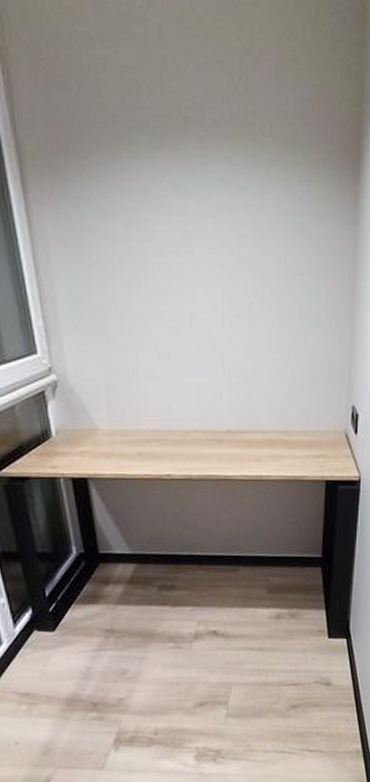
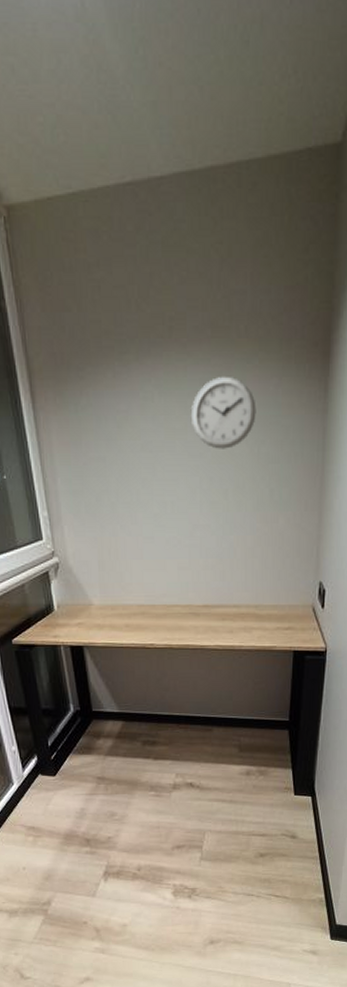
wall clock: none [212,177,283,258] -> present [192,376,256,449]

